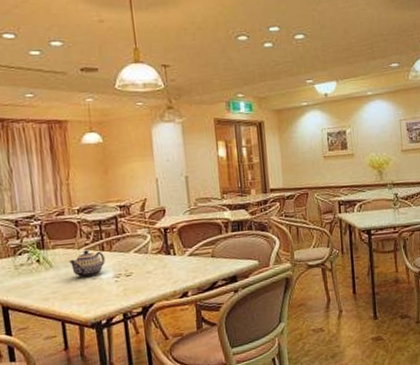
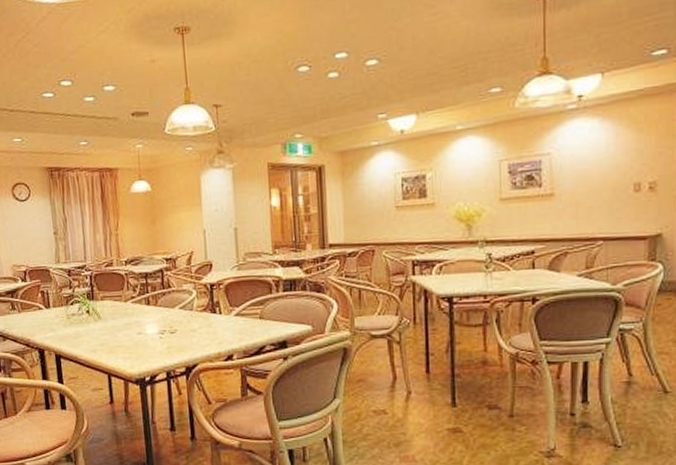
teapot: present [68,249,105,278] -> none [115,303,150,332]

